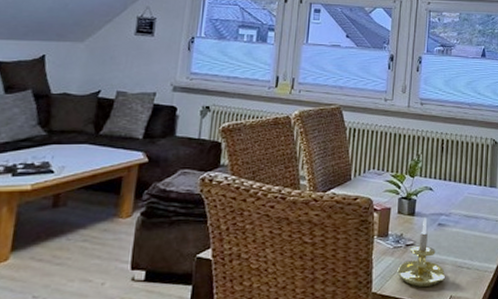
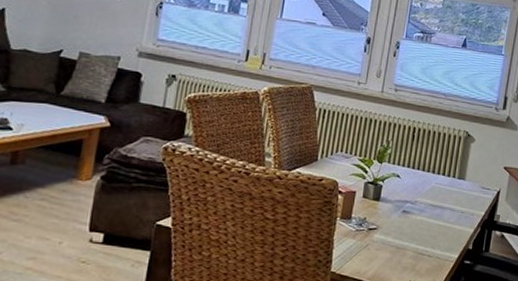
candle holder: present [397,217,445,288] -> none [357,203,406,271]

